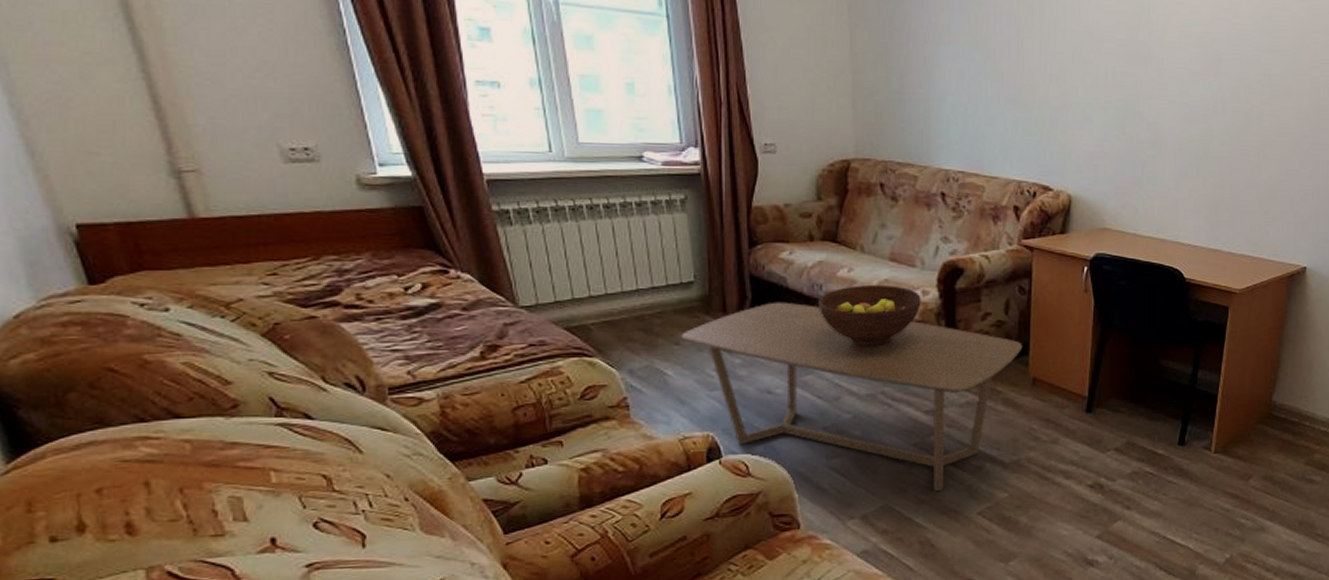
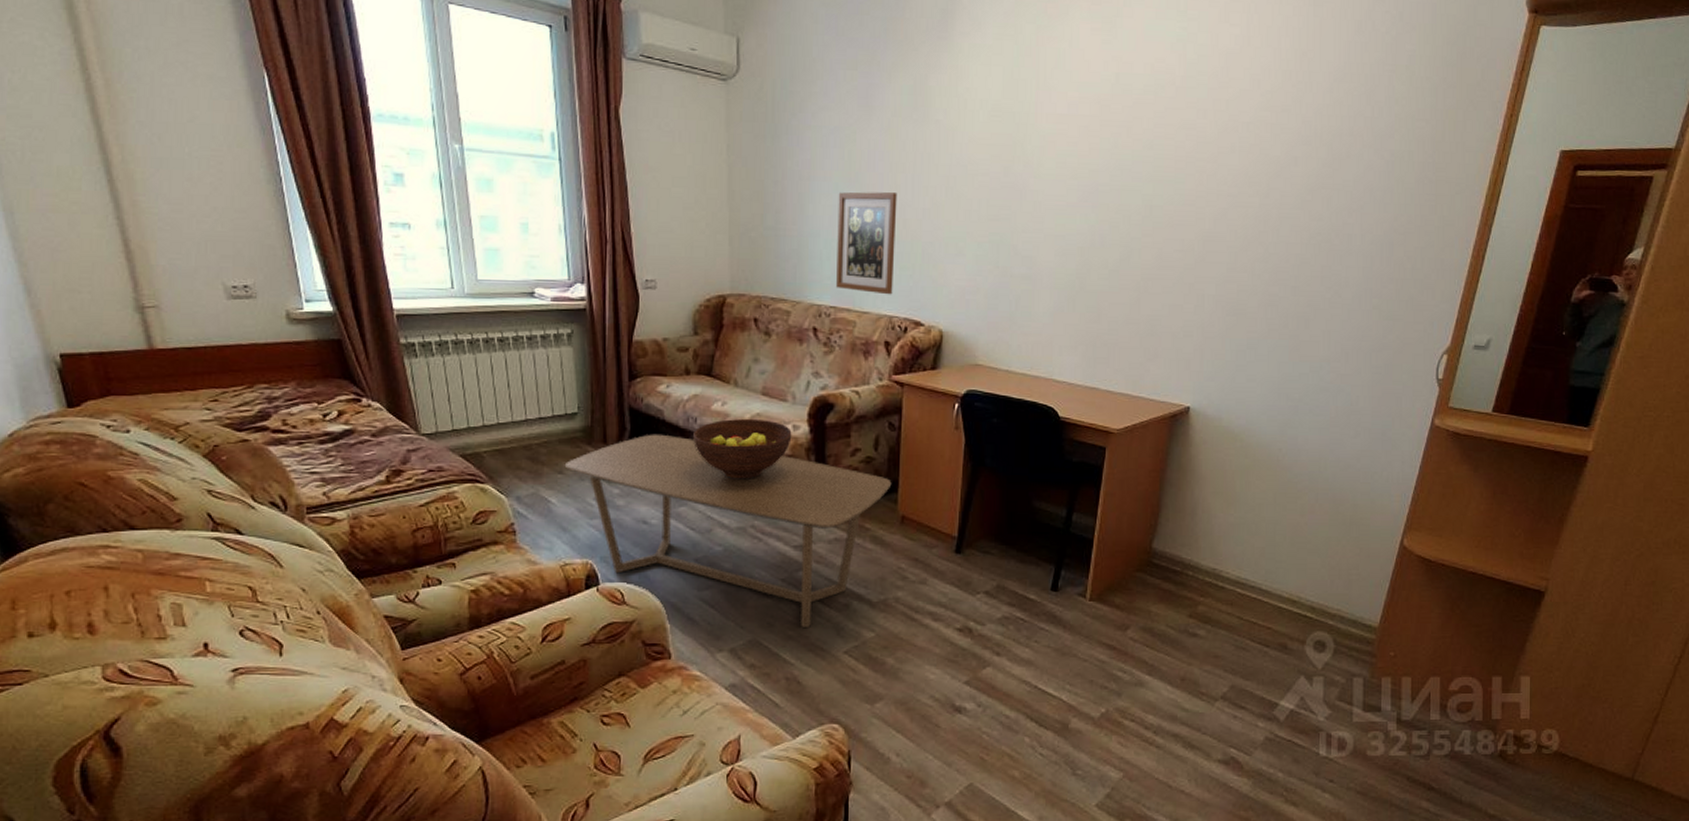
wall art: none [964,56,1025,160] -> present [836,192,897,295]

